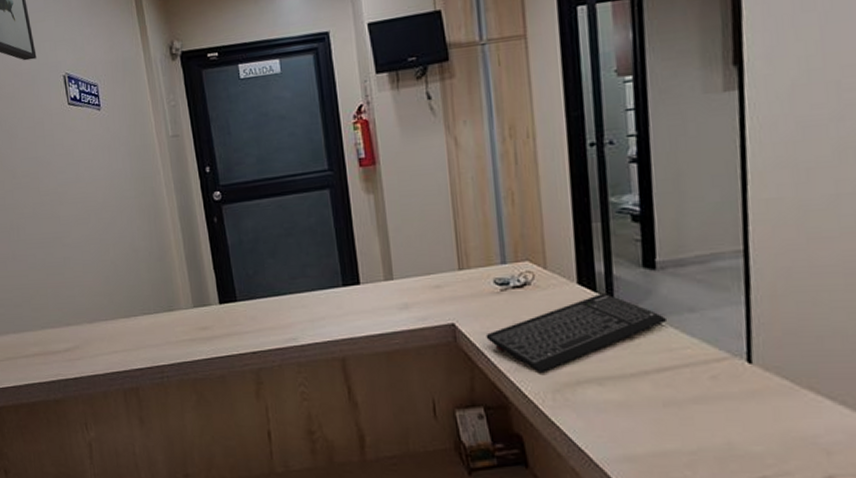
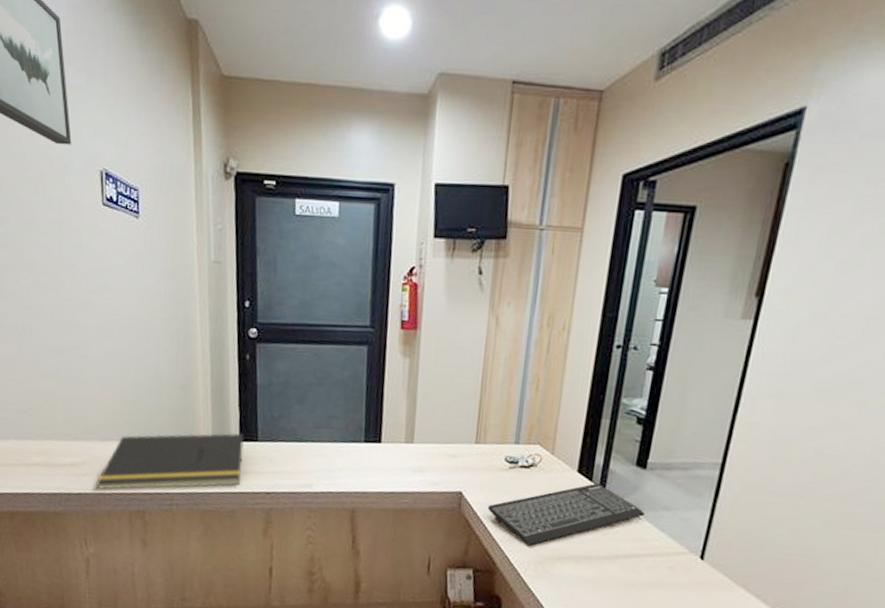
notepad: none [90,296,226,371] -> present [96,432,244,489]

